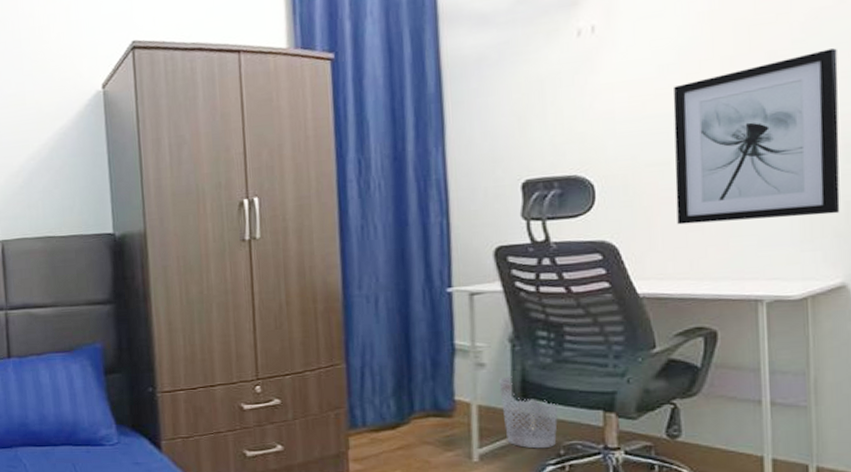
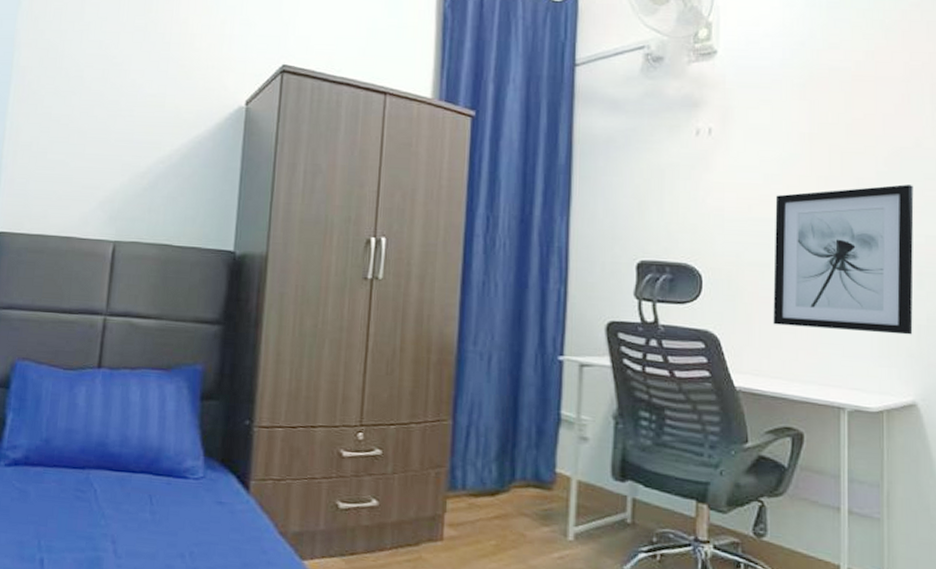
wastebasket: present [499,376,559,449] -> none [600,454,654,534]

